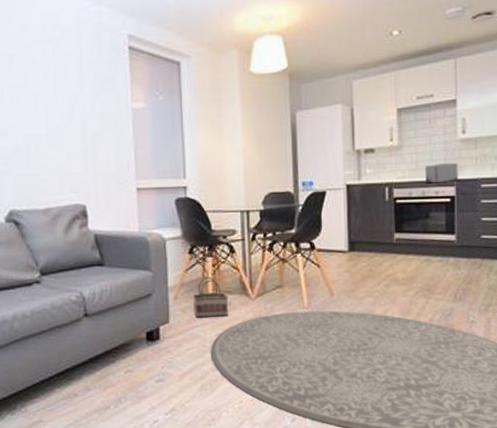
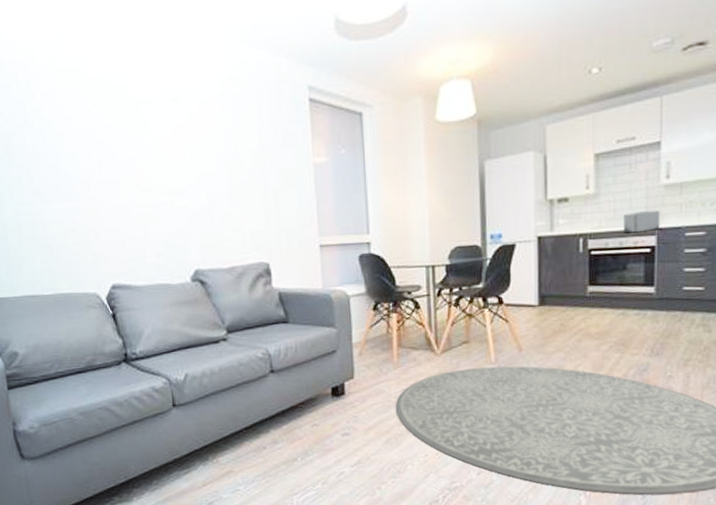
basket: present [192,276,229,318] -> none [377,332,414,374]

